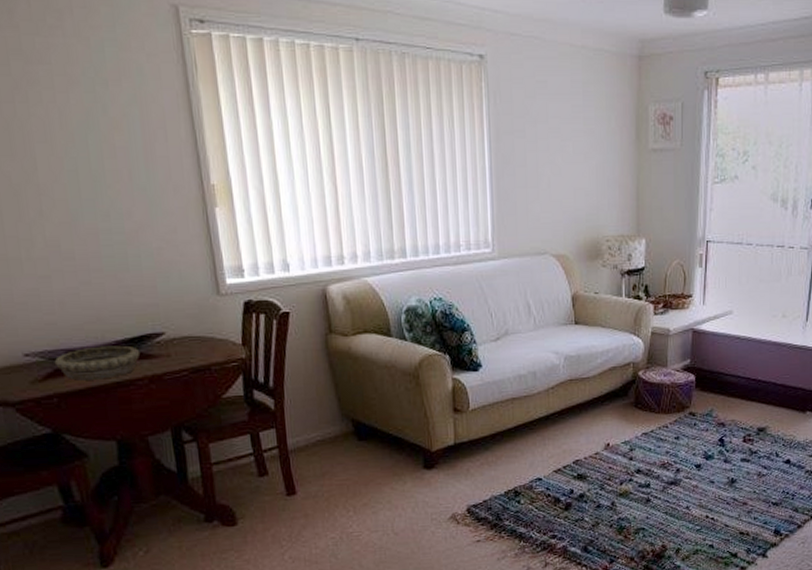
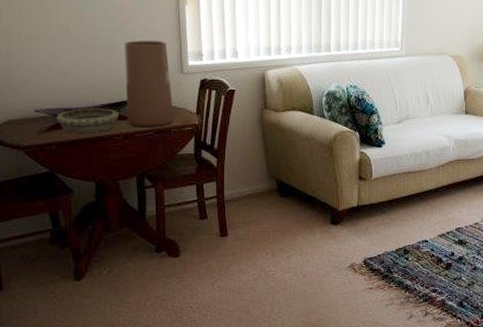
vase: none [138,255,213,368] -> present [125,40,174,128]

